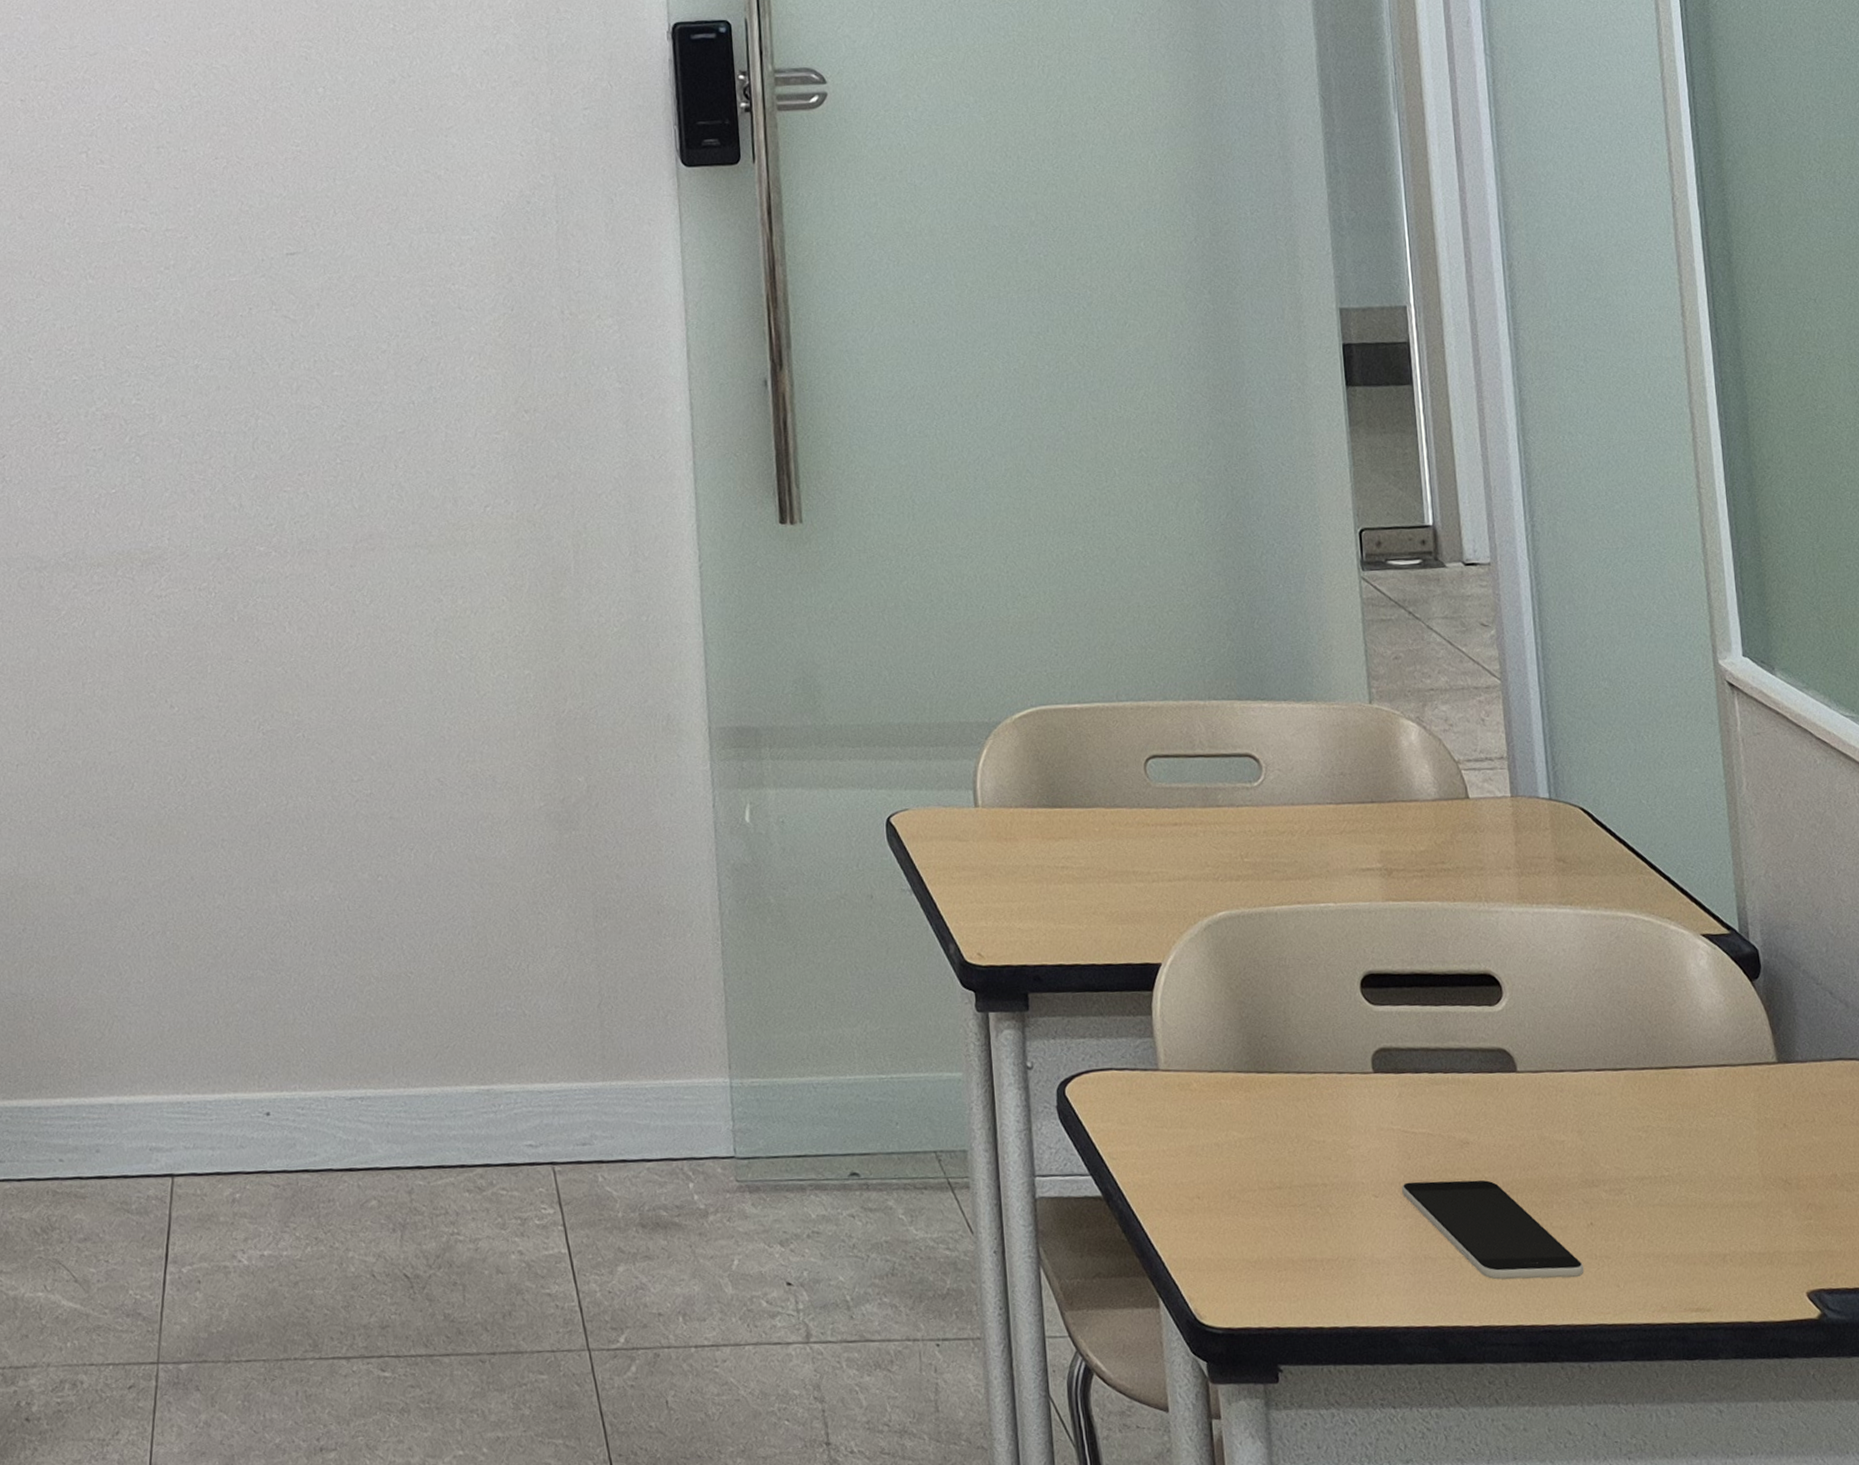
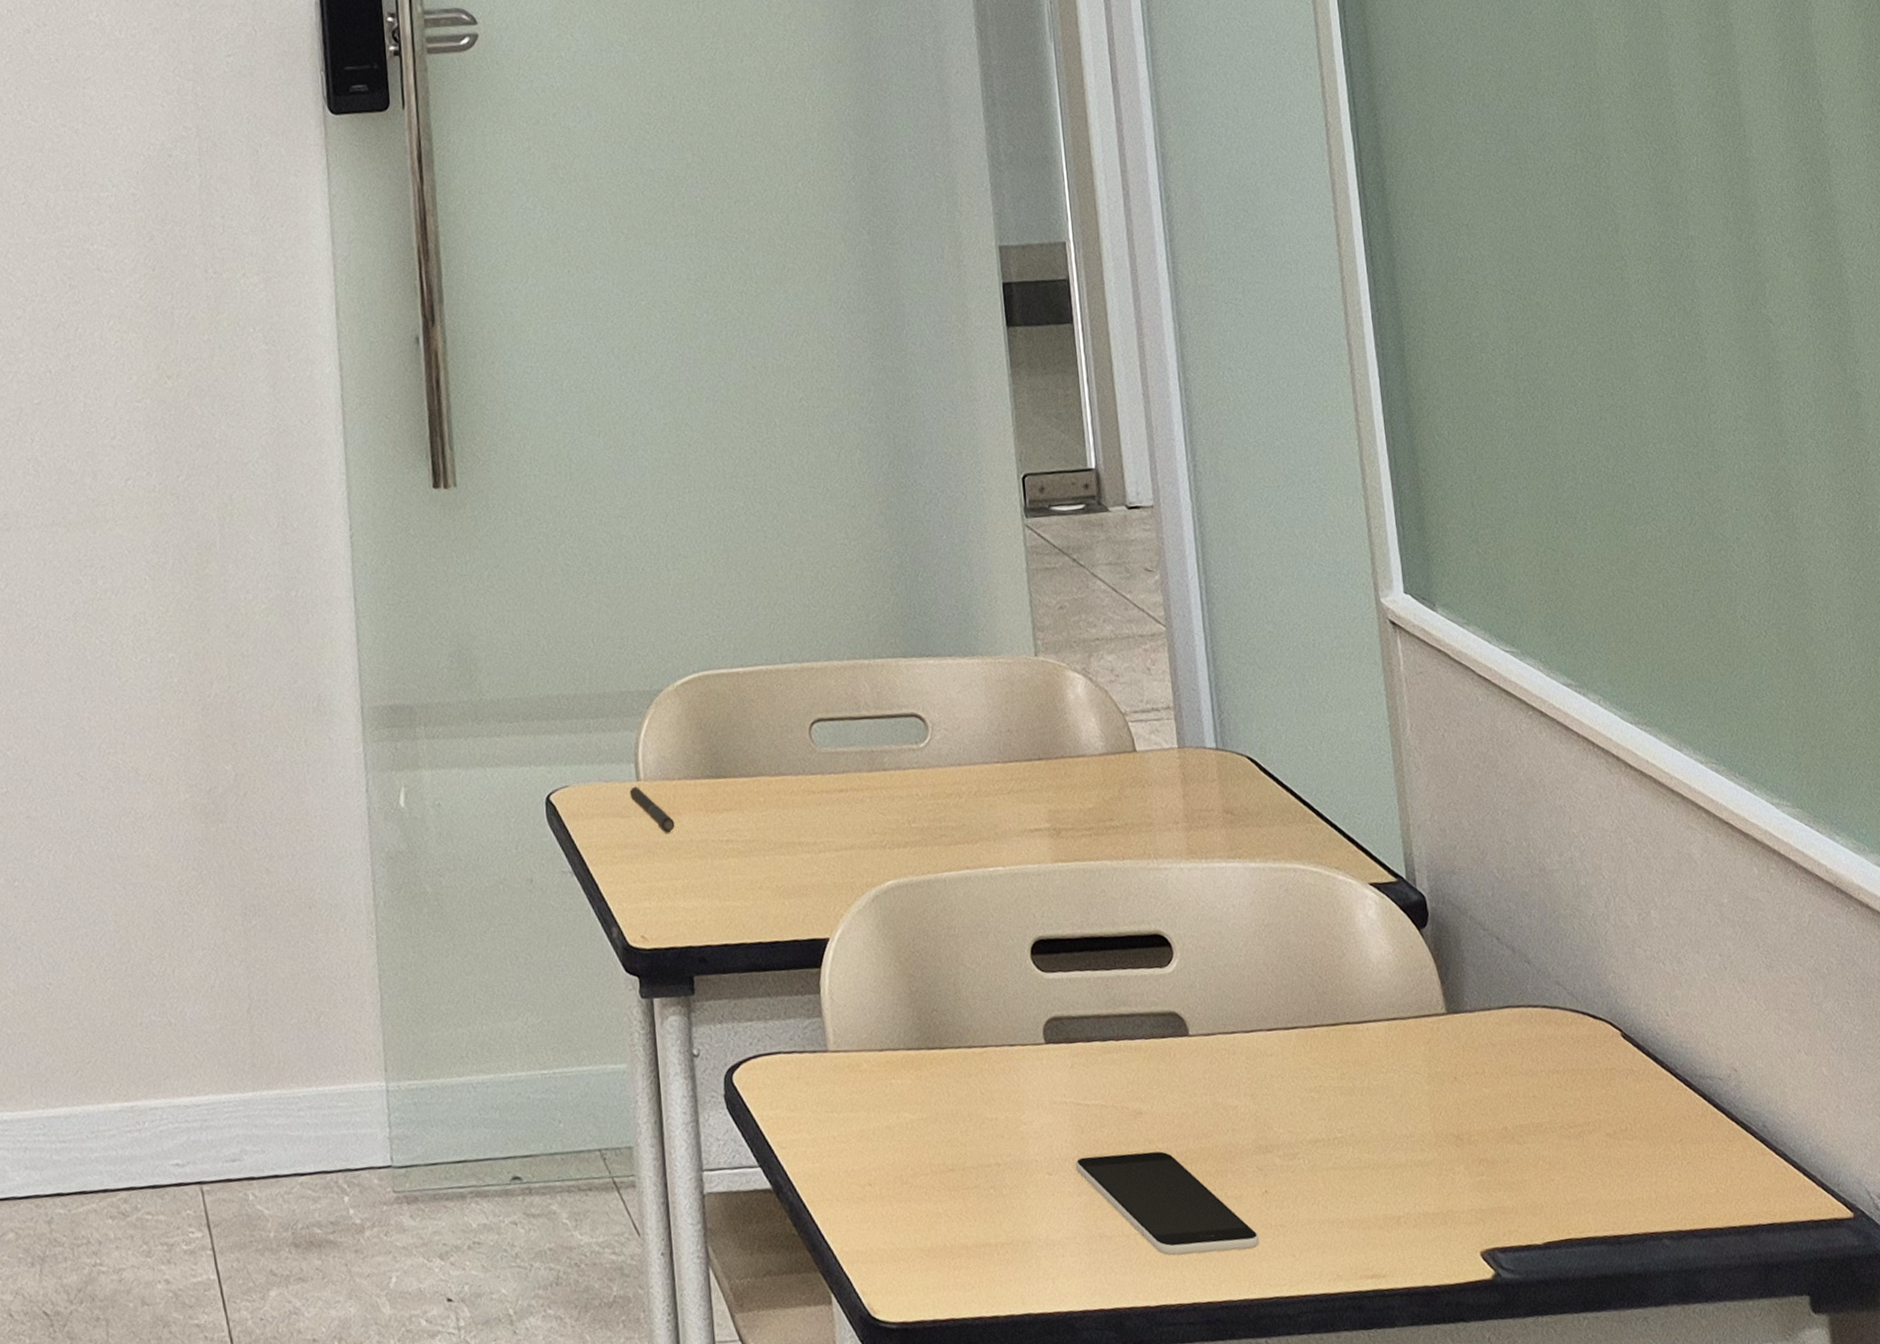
pen: none [968,813,1012,859] -> present [630,787,675,834]

